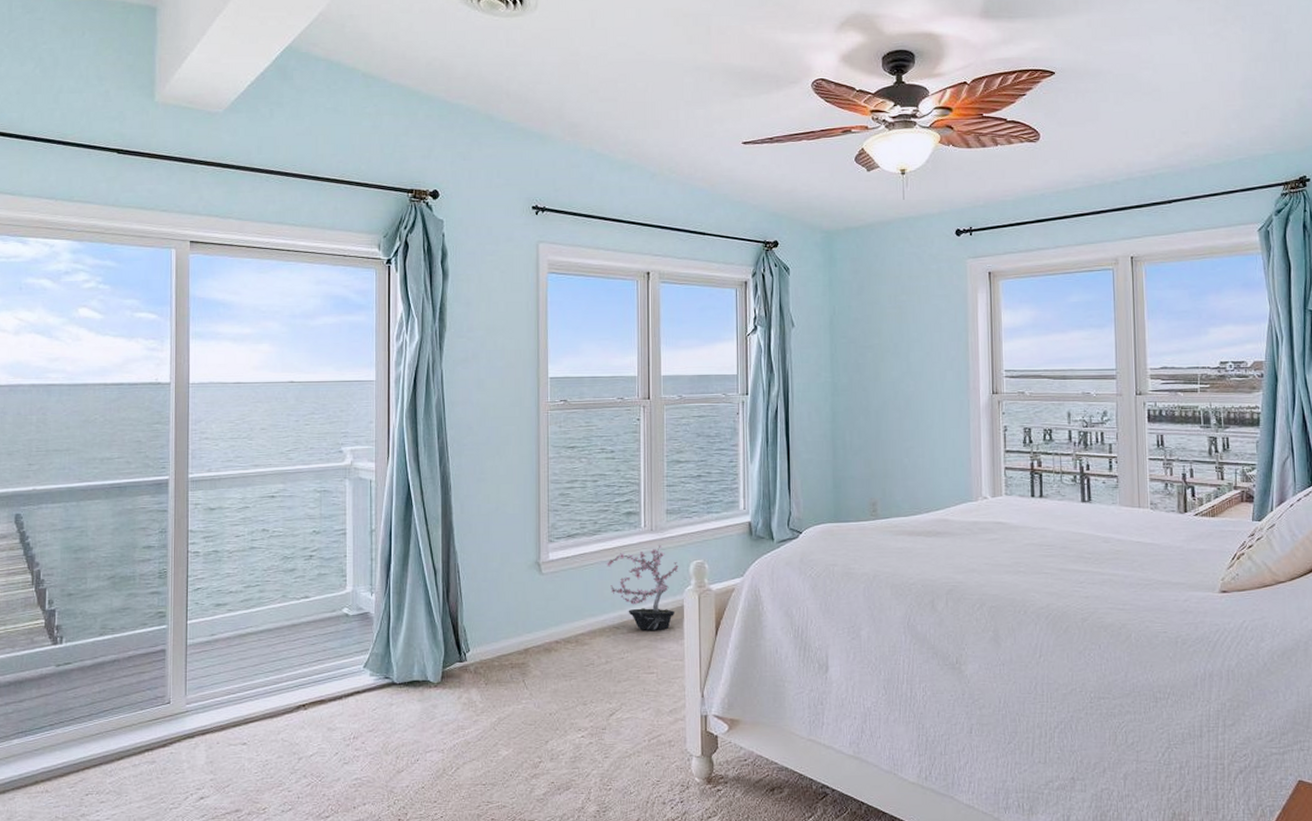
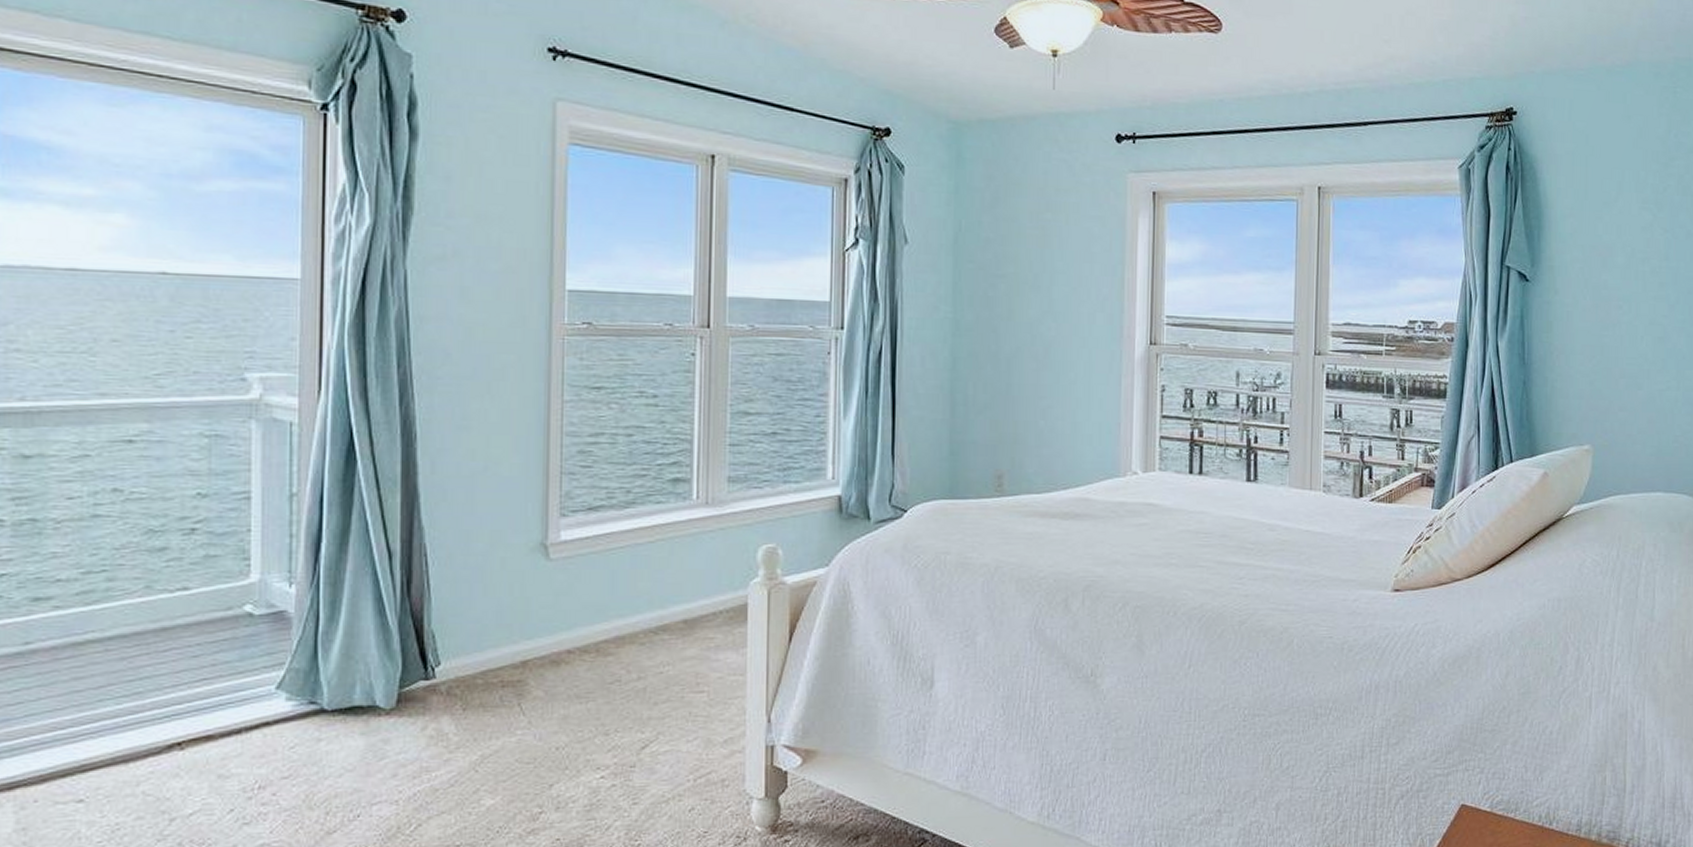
potted plant: present [605,544,679,630] -> none [641,522,742,636]

